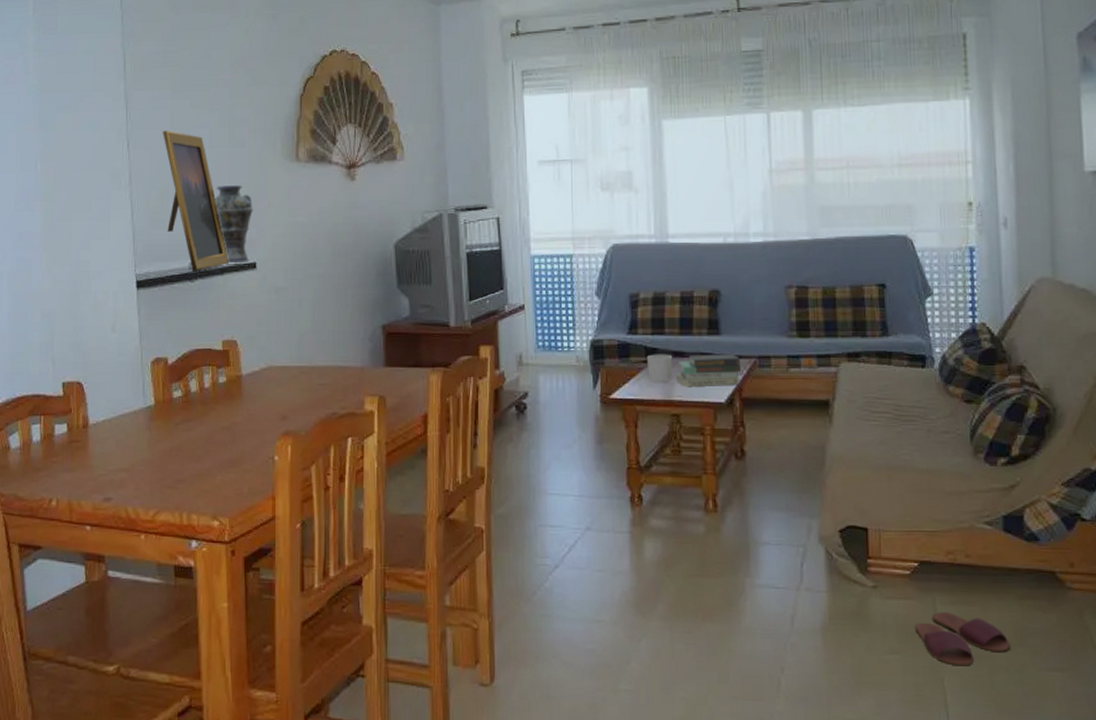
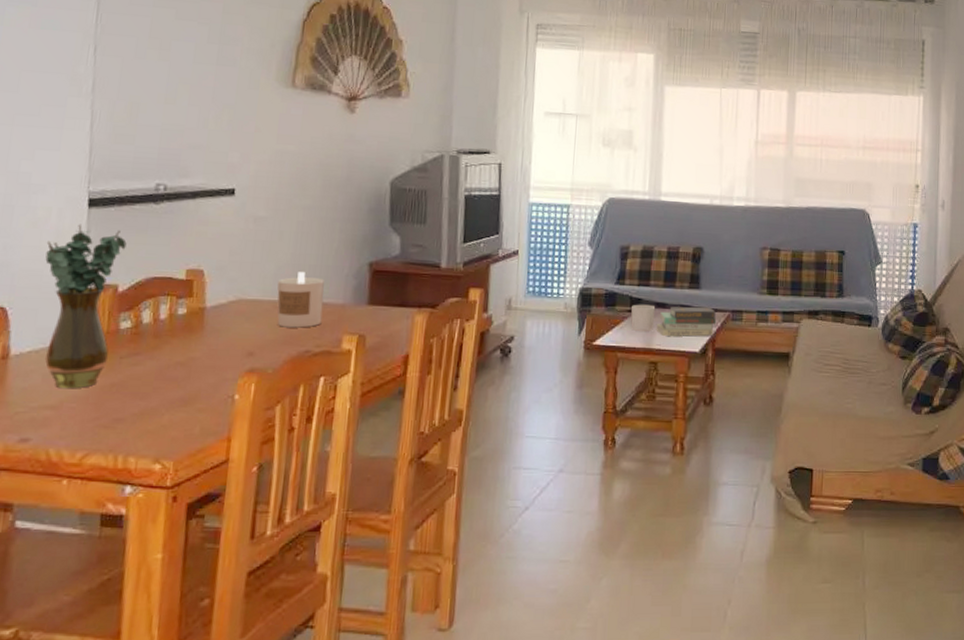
vase: none [108,304,171,453] -> present [45,224,127,389]
picture frame: present [163,131,230,272] -> none [133,39,204,194]
vase: present [214,185,254,264] -> none [193,104,238,188]
candle: none [301,338,344,391] -> present [276,272,325,328]
slippers: present [915,611,1010,667] -> none [845,543,920,592]

